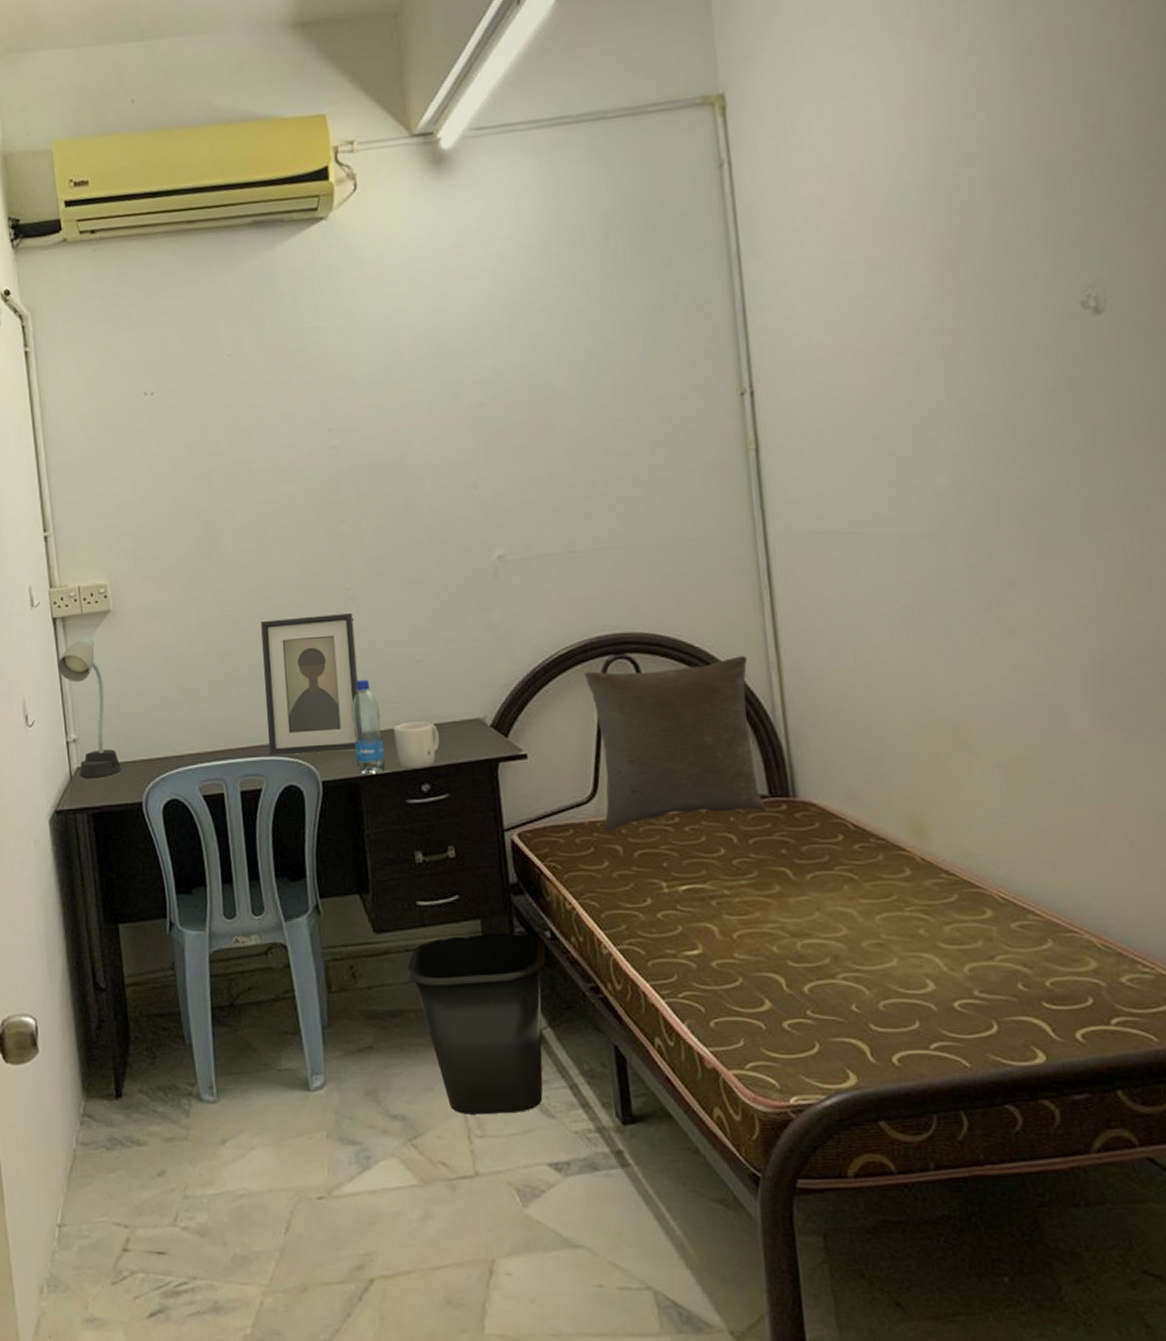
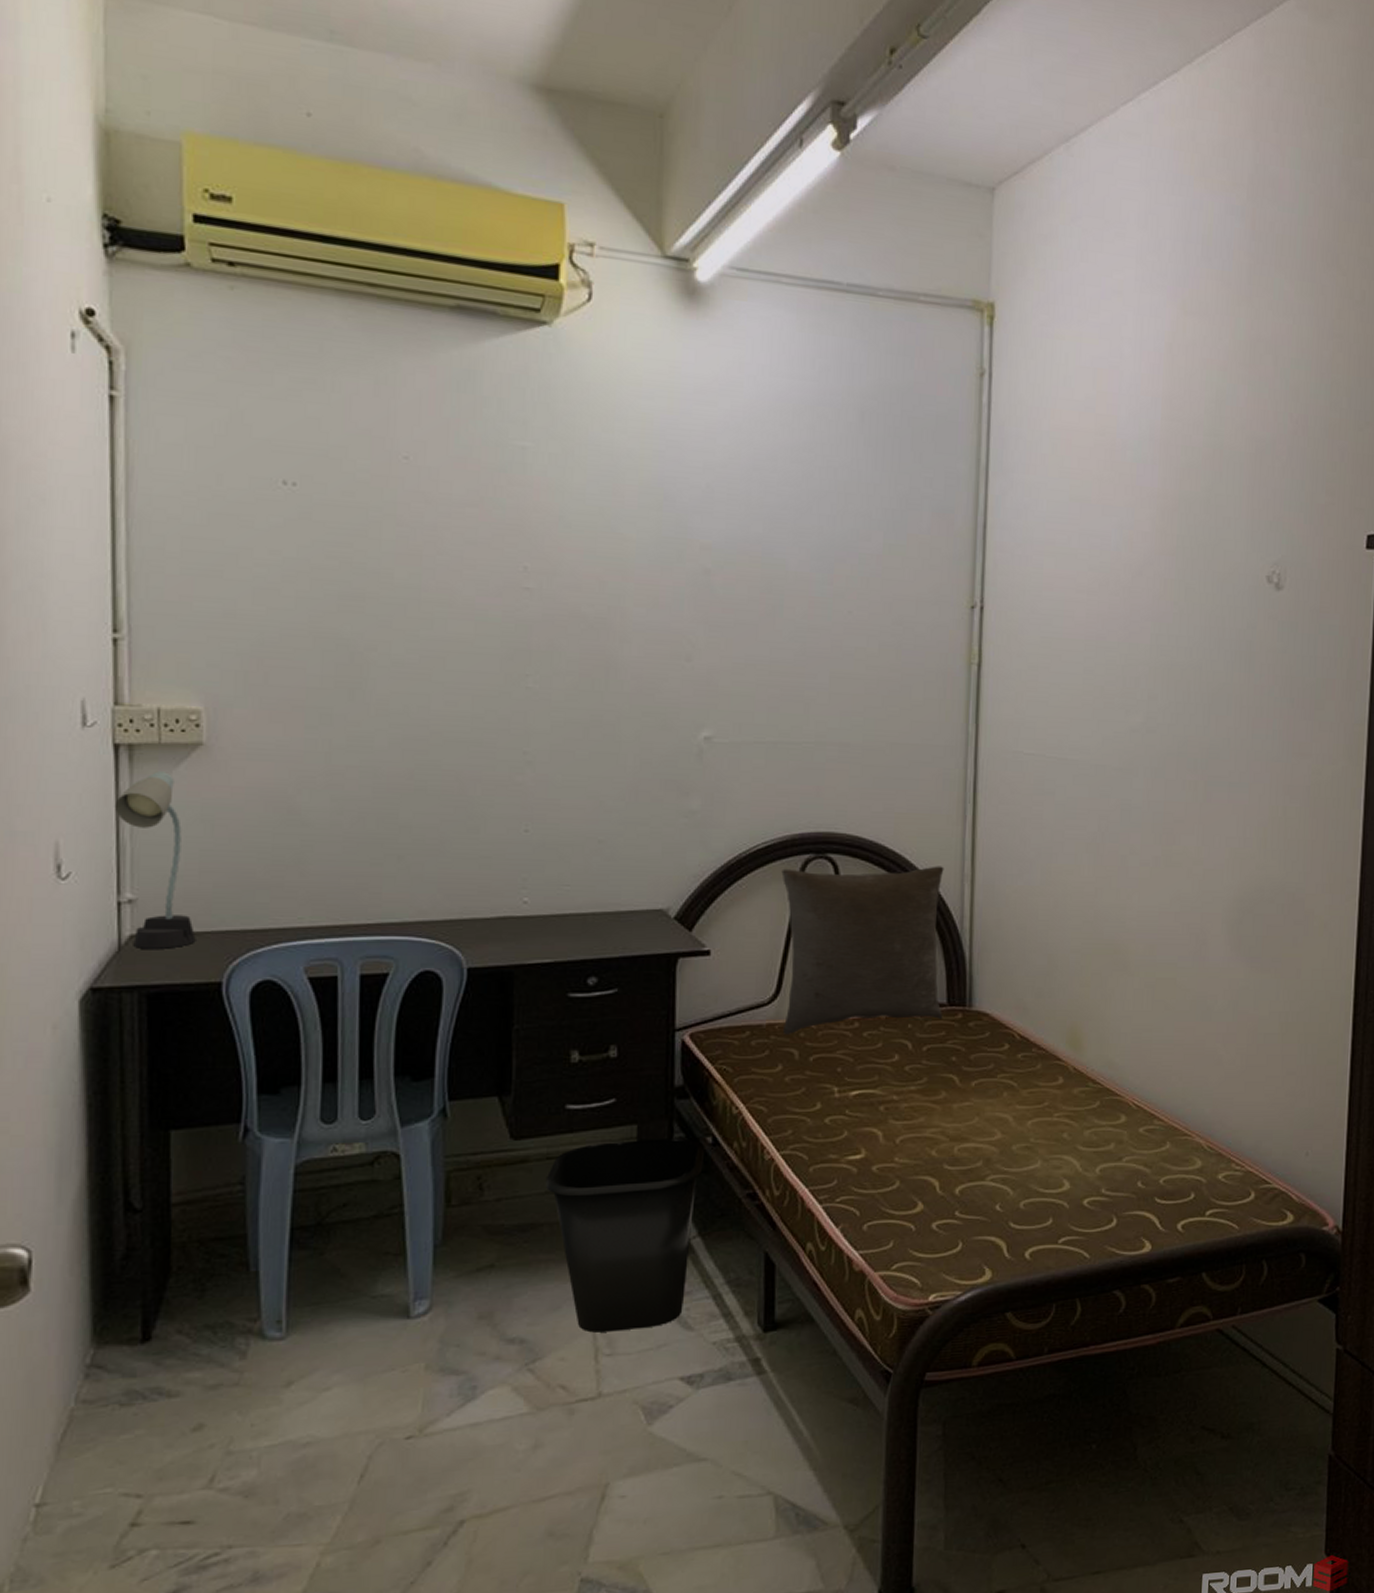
picture frame: present [261,613,359,756] -> none [403,777,530,936]
bottle: present [351,679,386,775] -> none [512,856,549,964]
mug: present [393,721,440,769] -> none [561,908,615,960]

